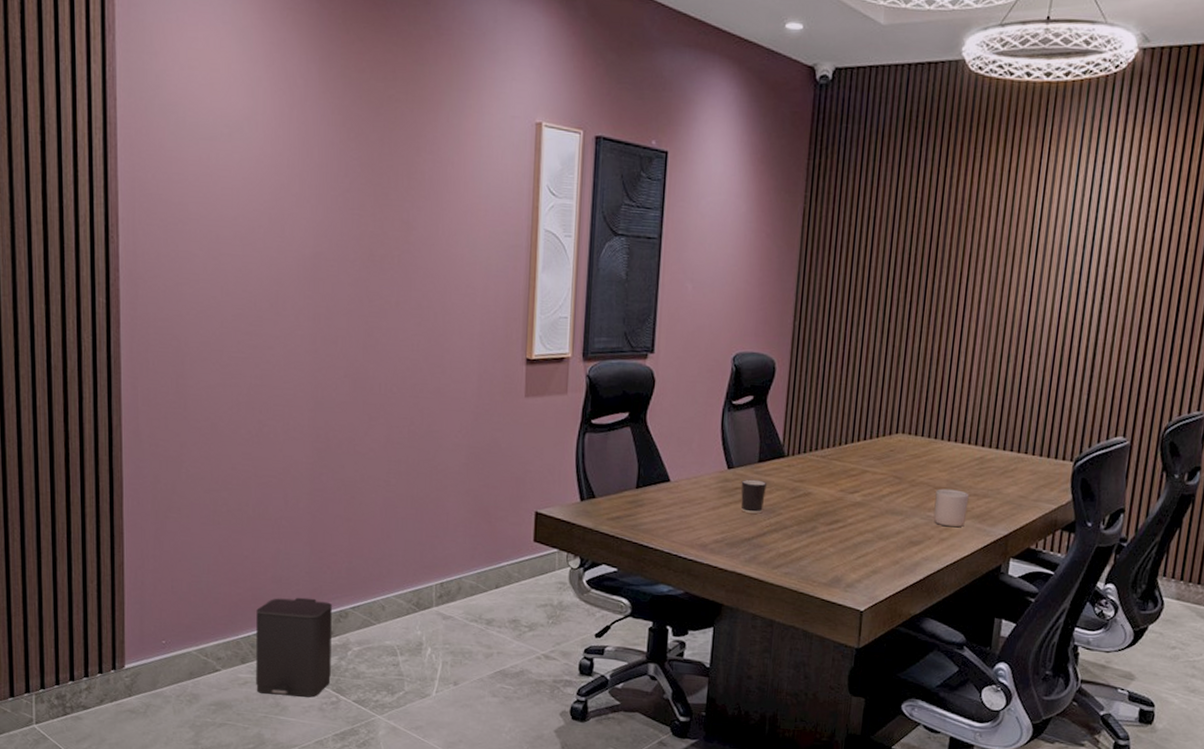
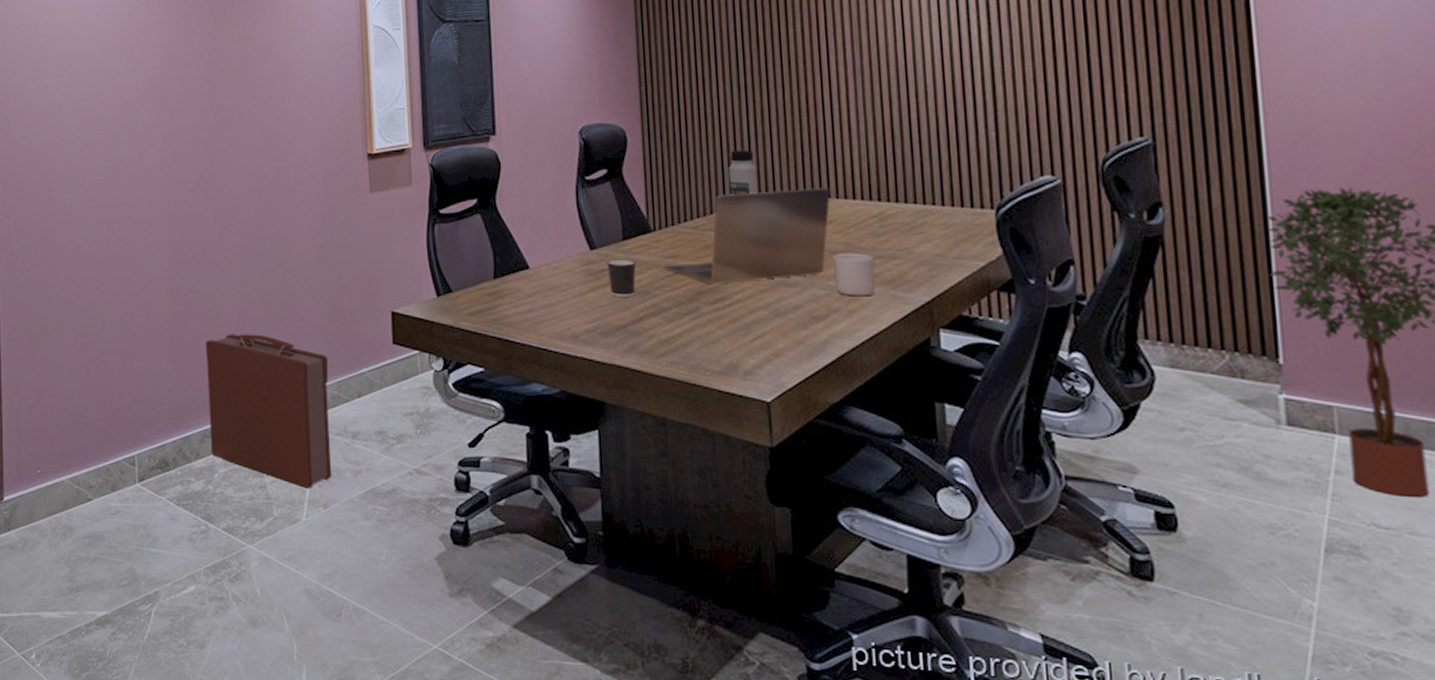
pedal bin: present [256,597,332,698] -> none [124,417,199,527]
briefcase: none [345,522,469,667] -> present [205,334,331,488]
laptop: none [791,428,944,508] -> present [664,187,830,284]
water bottle: none [859,389,886,431] -> present [728,150,758,196]

